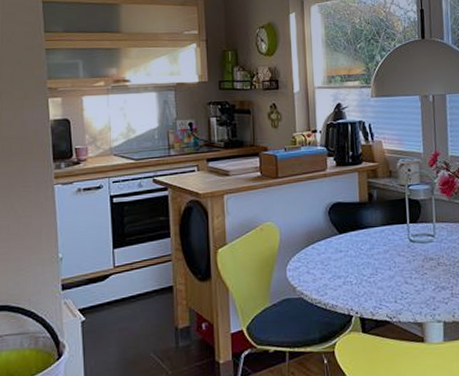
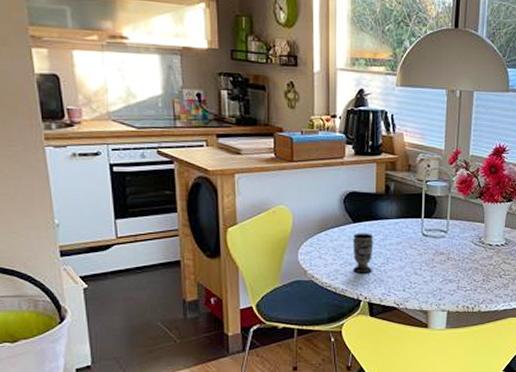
cup: none [339,243,361,287] -> present [352,233,374,273]

